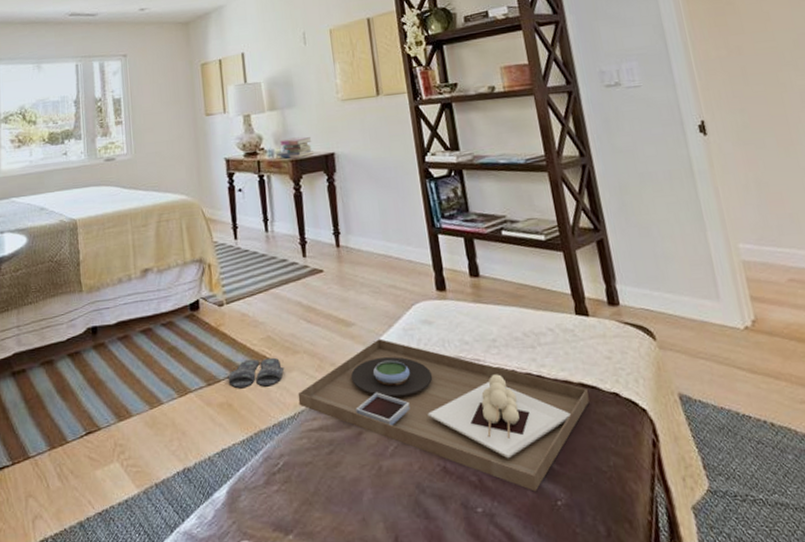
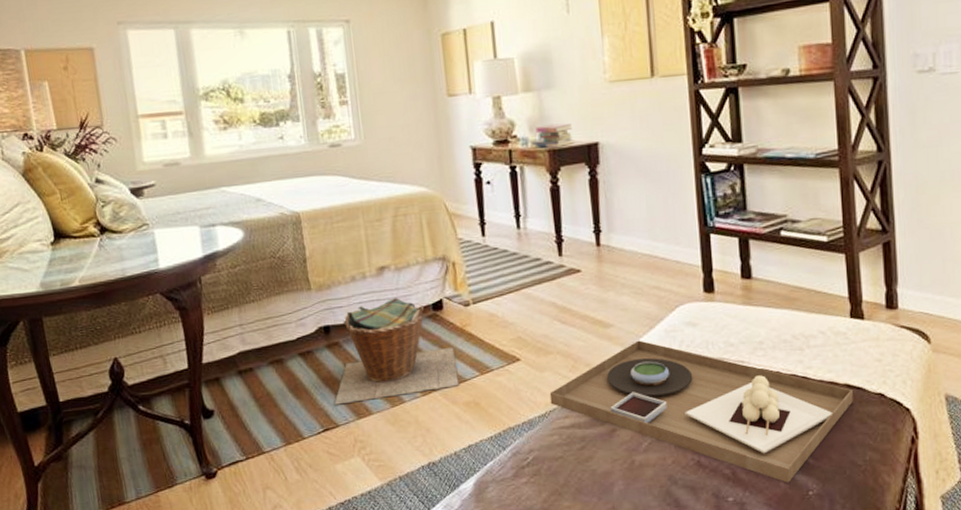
laundry basket: none [97,299,213,407] -> present [334,298,459,405]
slippers: present [228,357,285,389] -> none [475,357,536,388]

